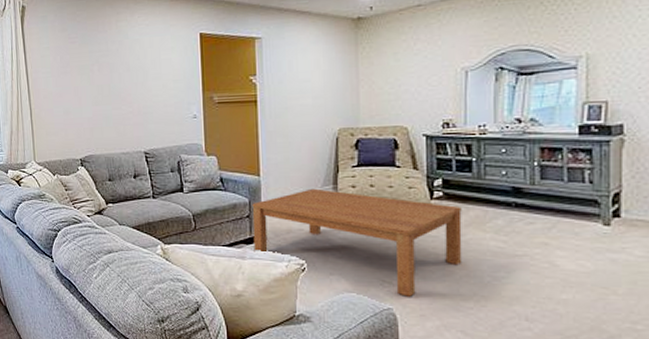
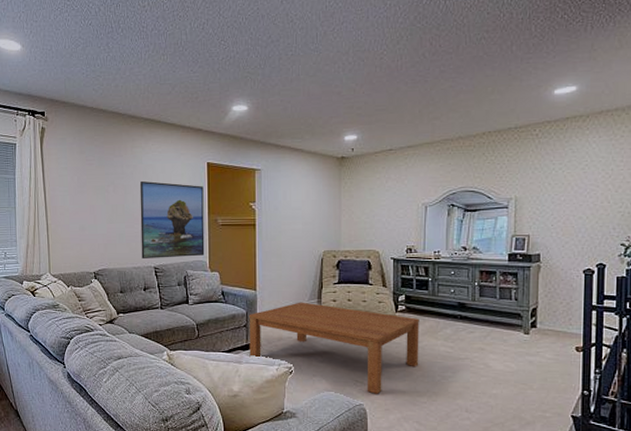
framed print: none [126,57,200,143] -> present [139,180,205,258]

